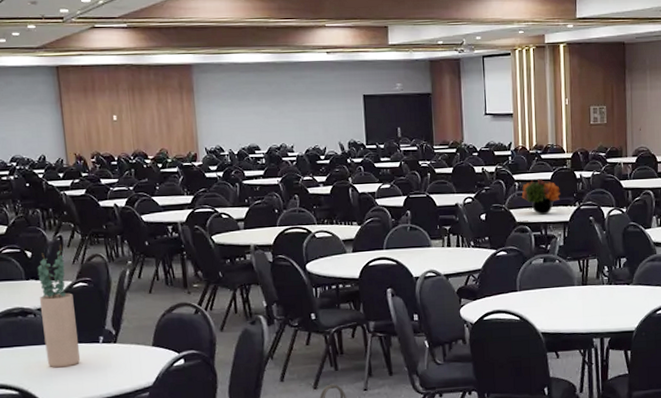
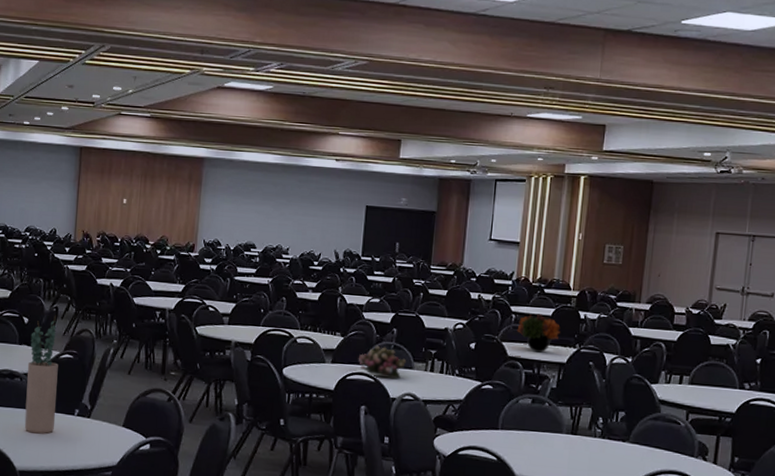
flower arrangement: none [377,229,424,259] -> present [358,345,407,380]

